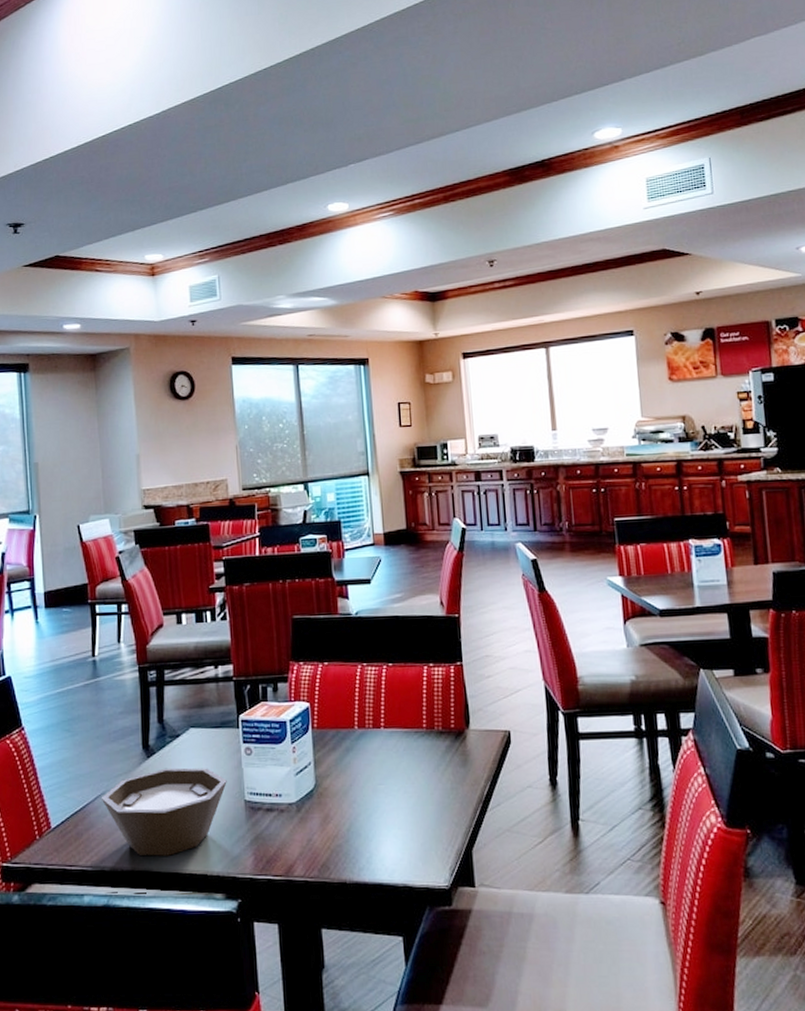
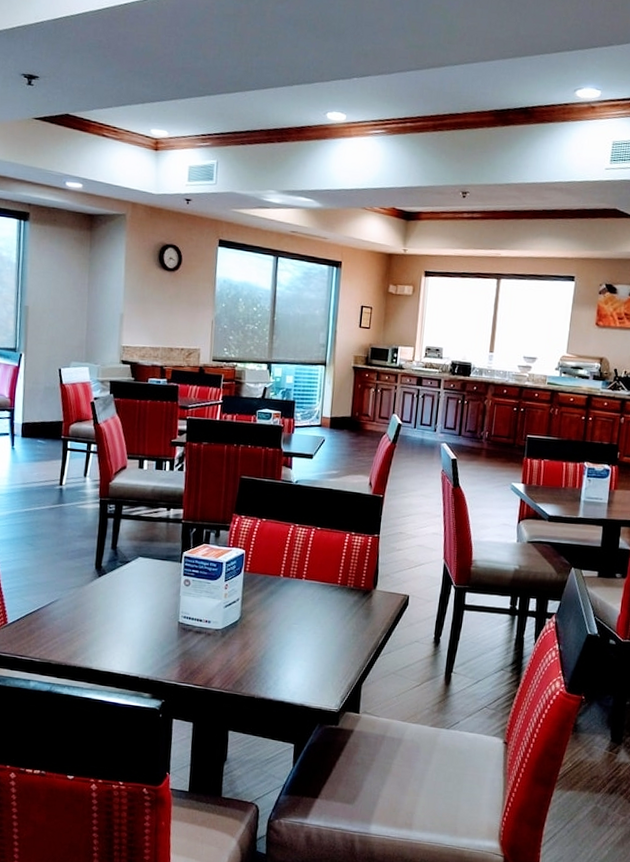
bowl: present [101,768,227,856] -> none [54,587,165,658]

